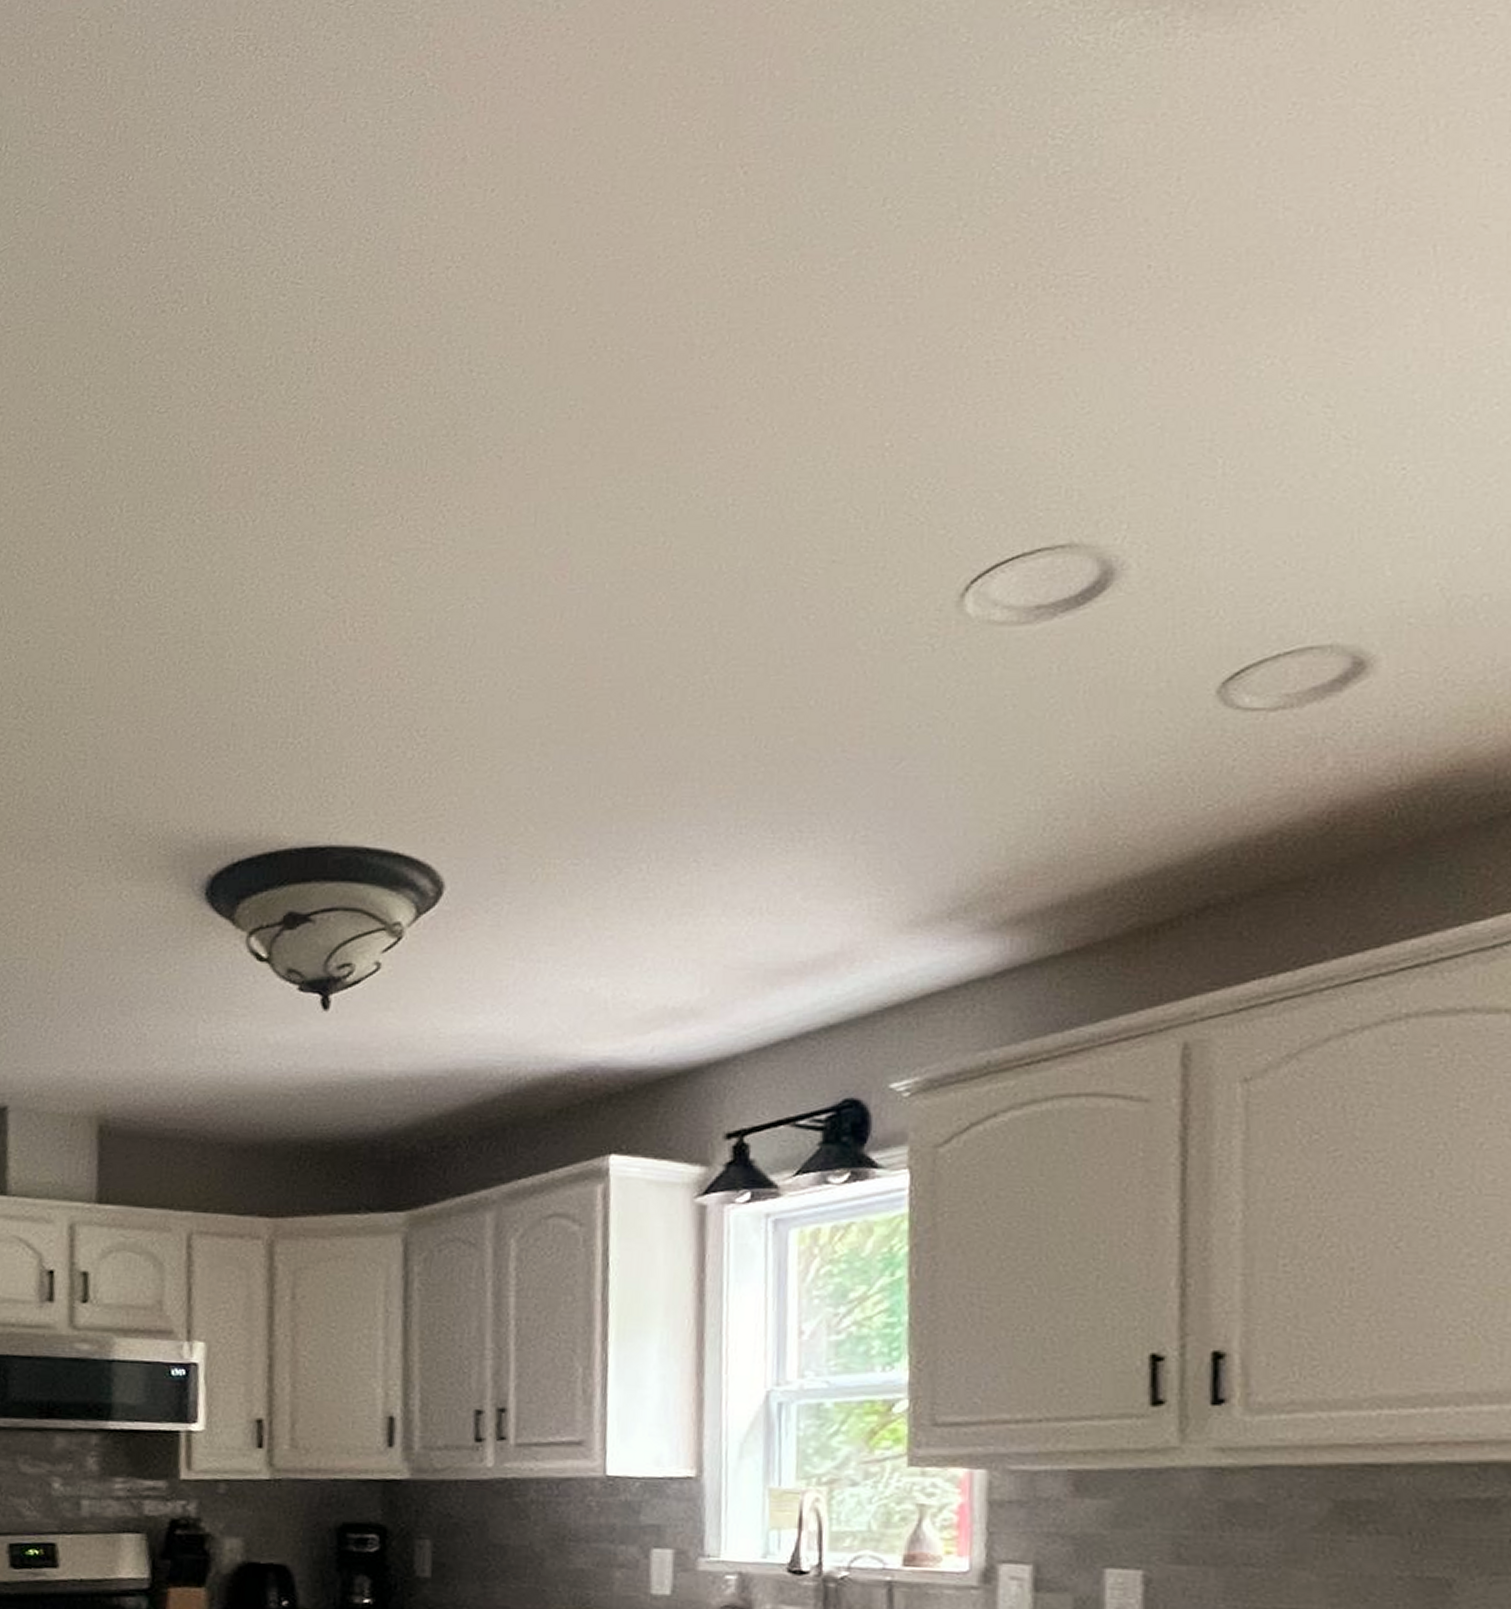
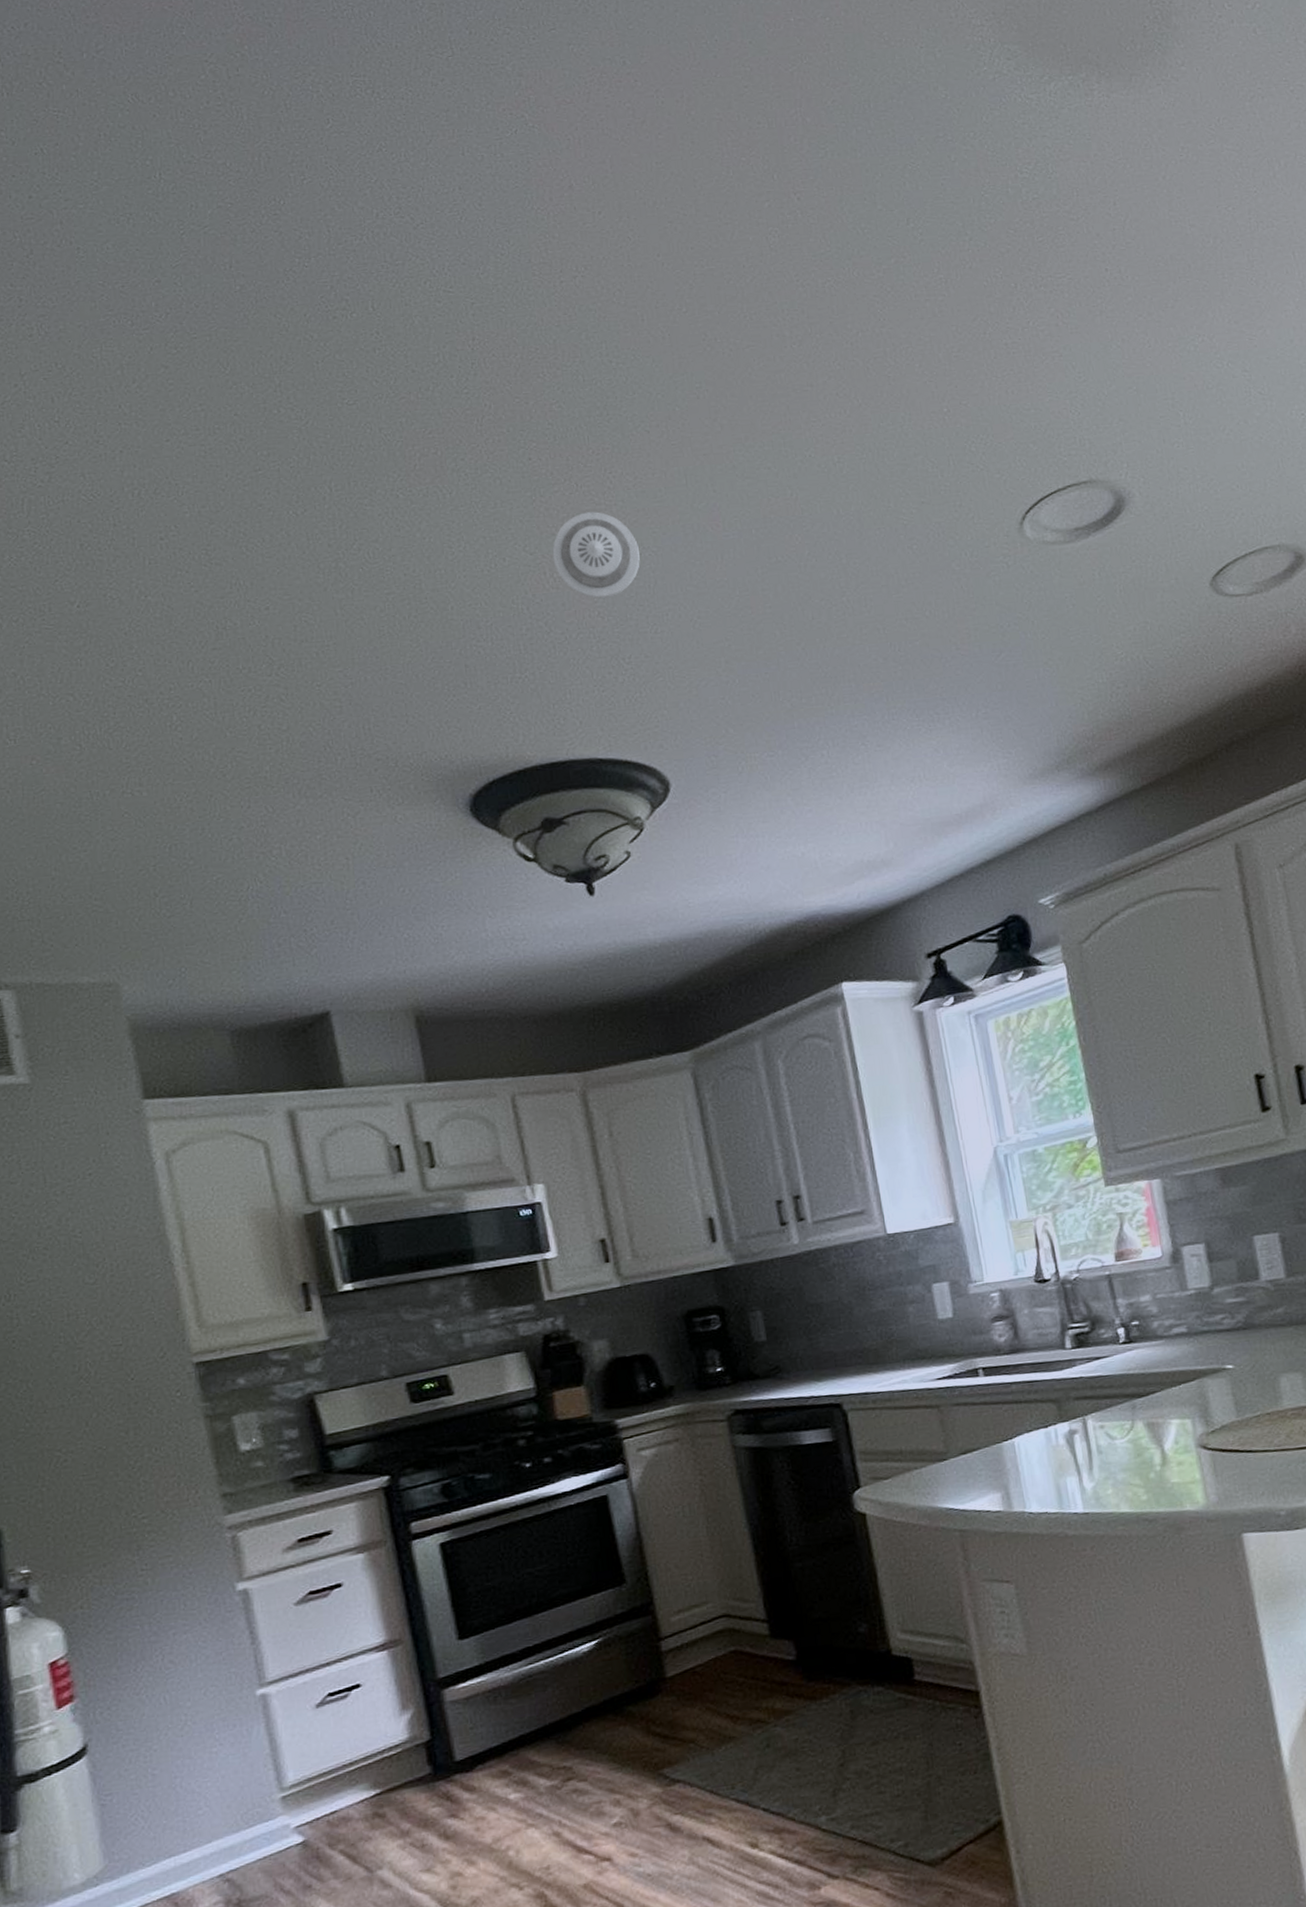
smoke detector: none [357,551,462,656] -> present [552,512,640,599]

